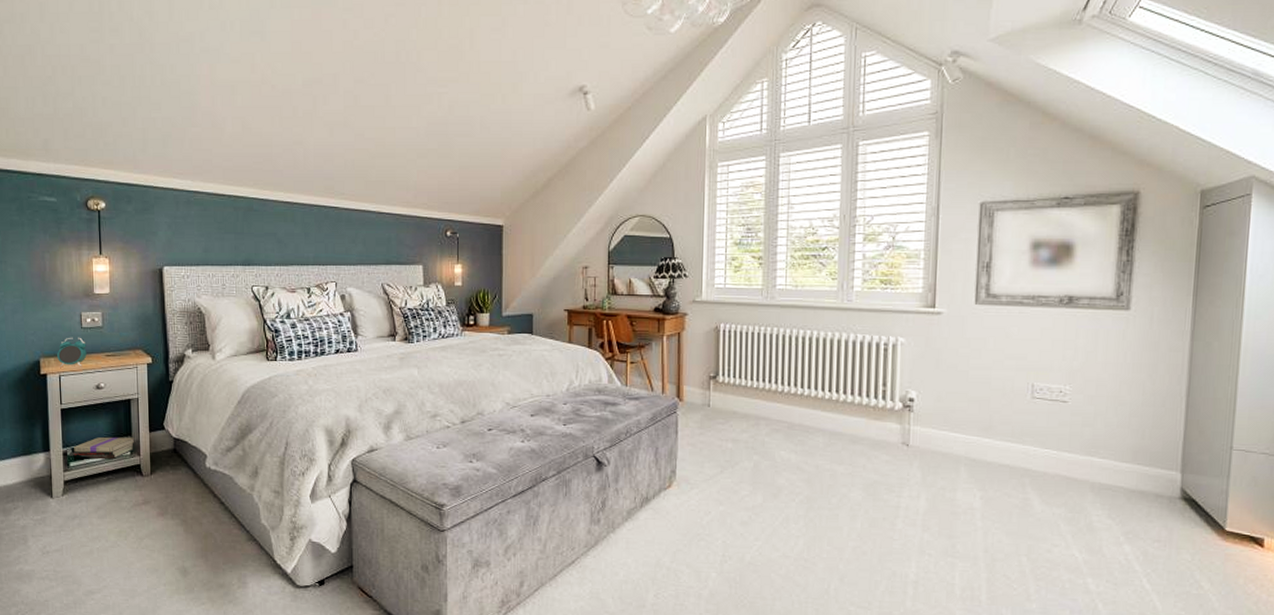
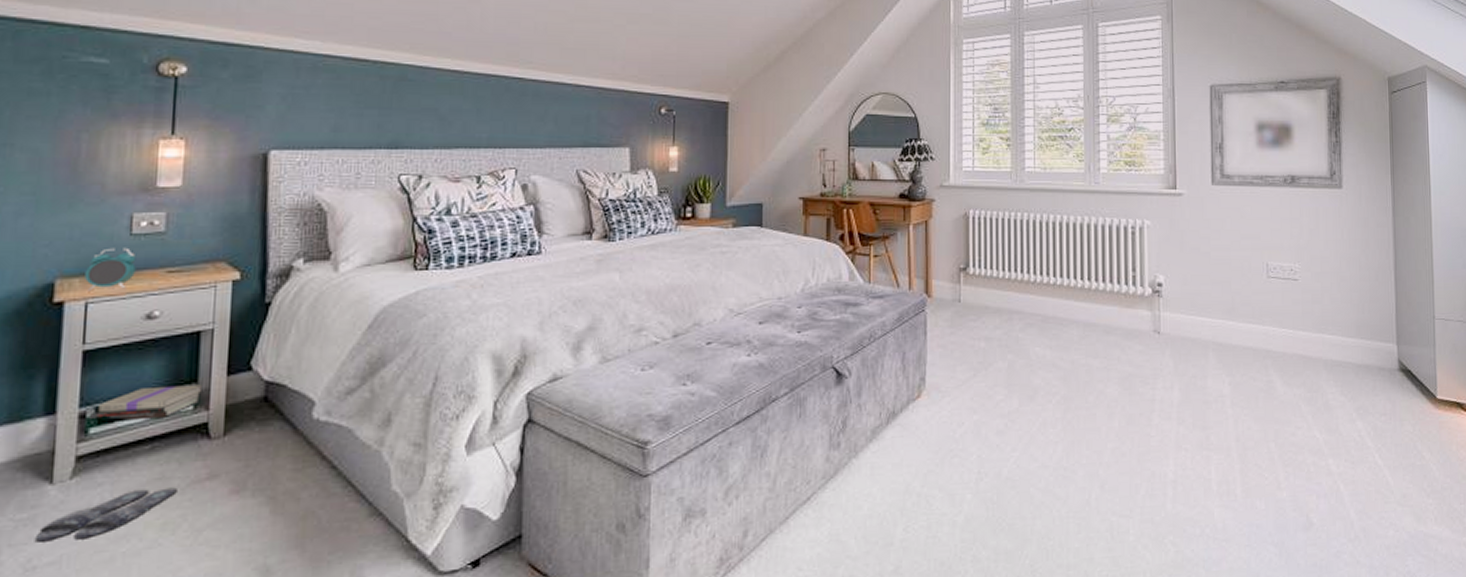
slippers: none [47,507,126,537] -> present [36,487,177,542]

